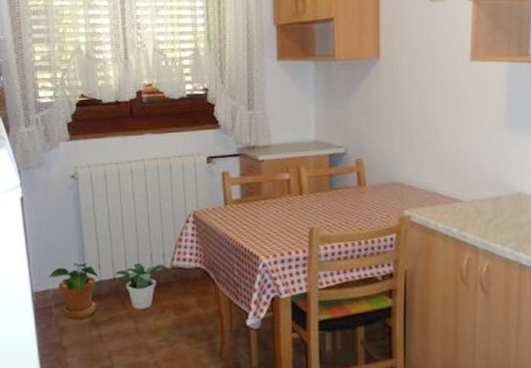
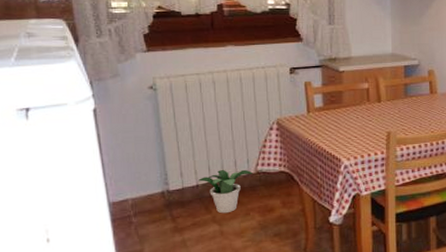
potted plant: present [48,262,99,320] -> none [126,171,181,228]

